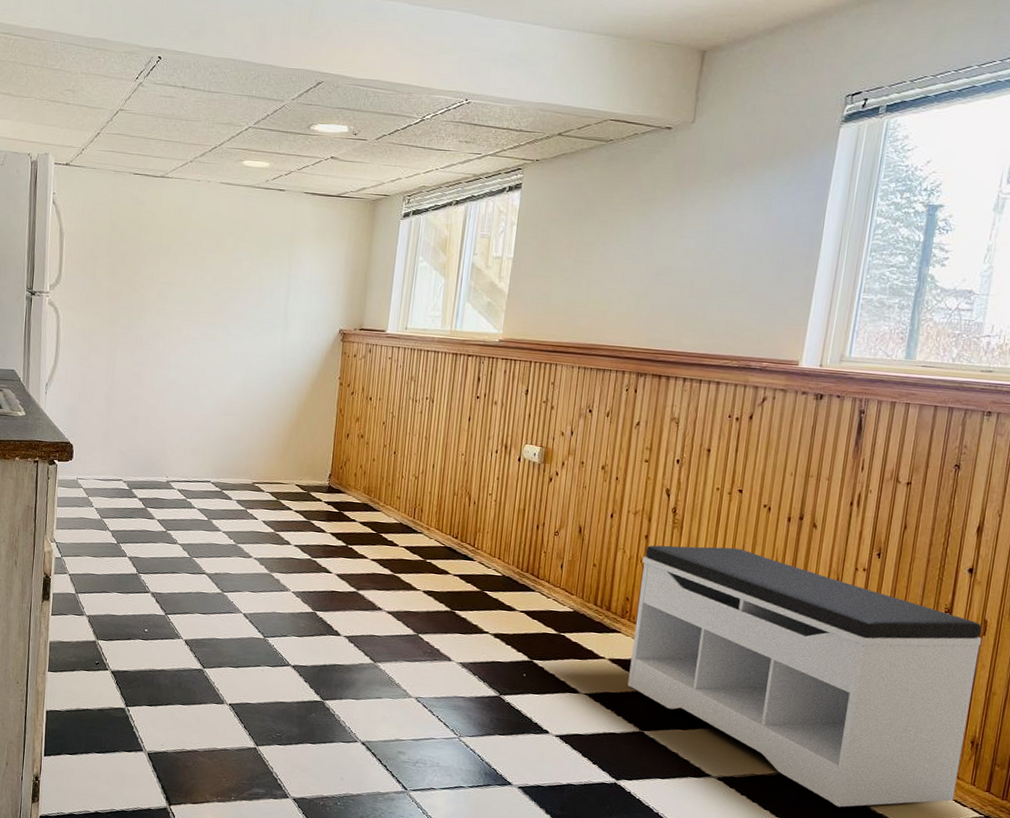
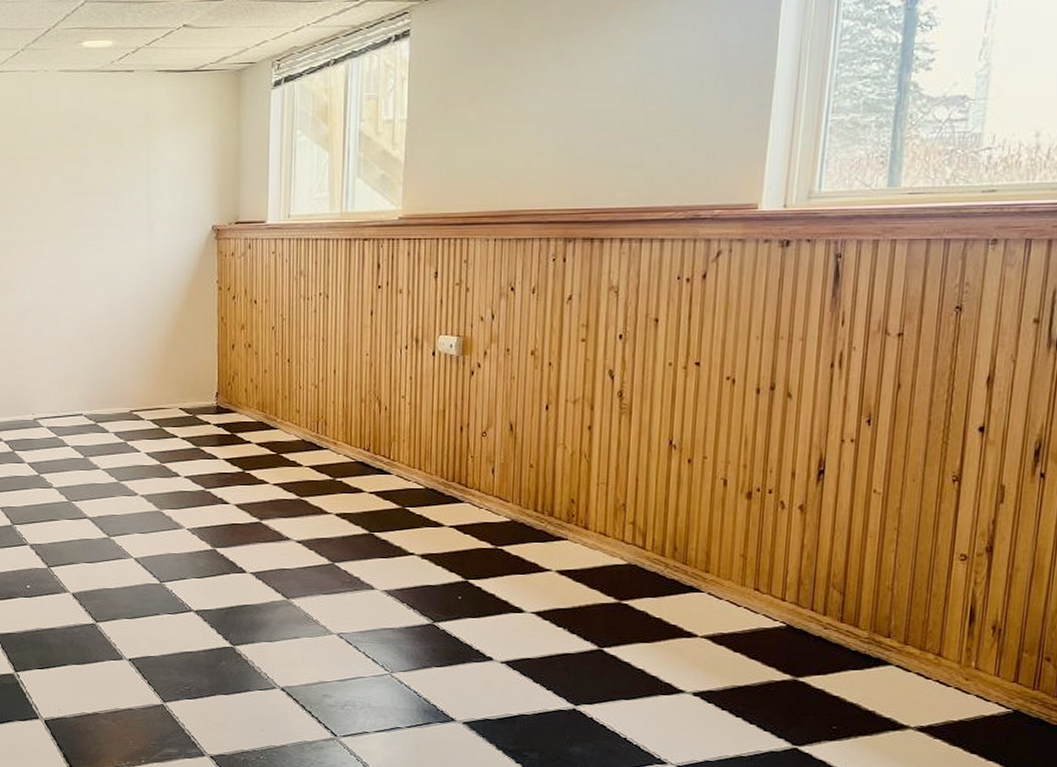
bench: present [627,545,982,807] -> none [580,430,1000,714]

